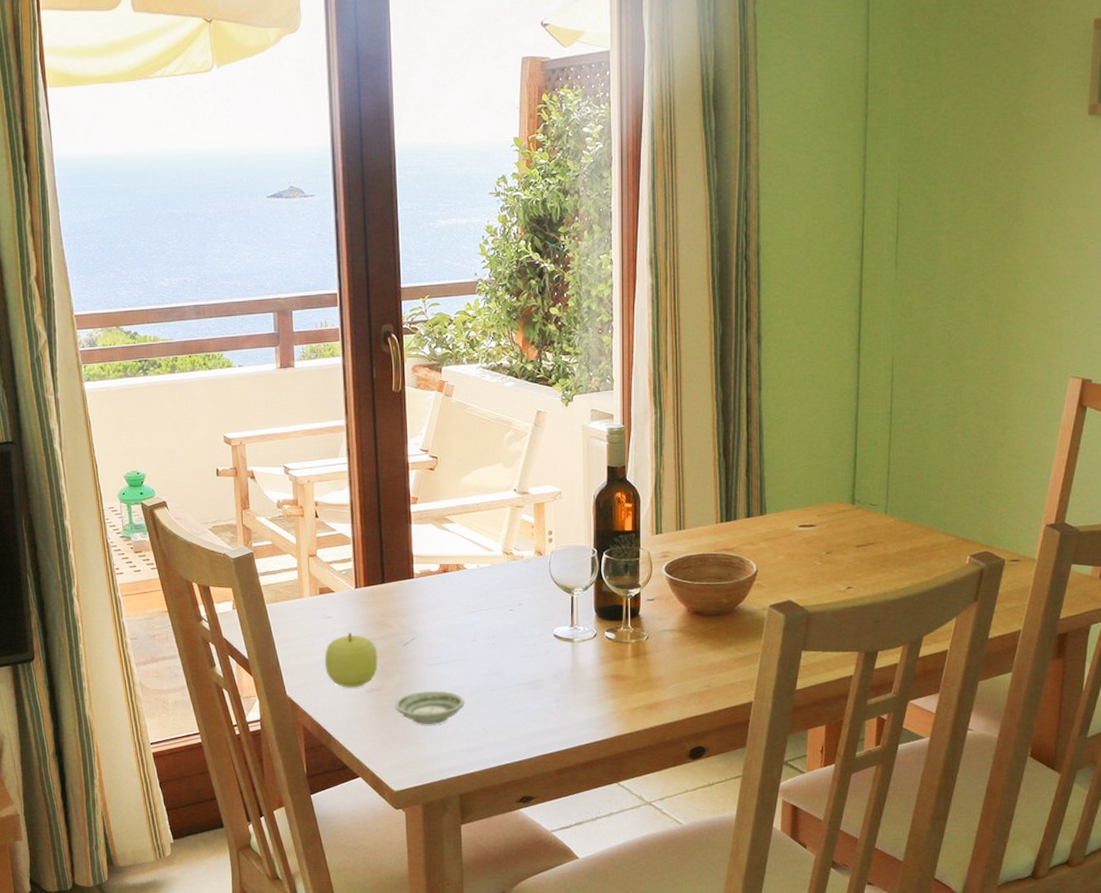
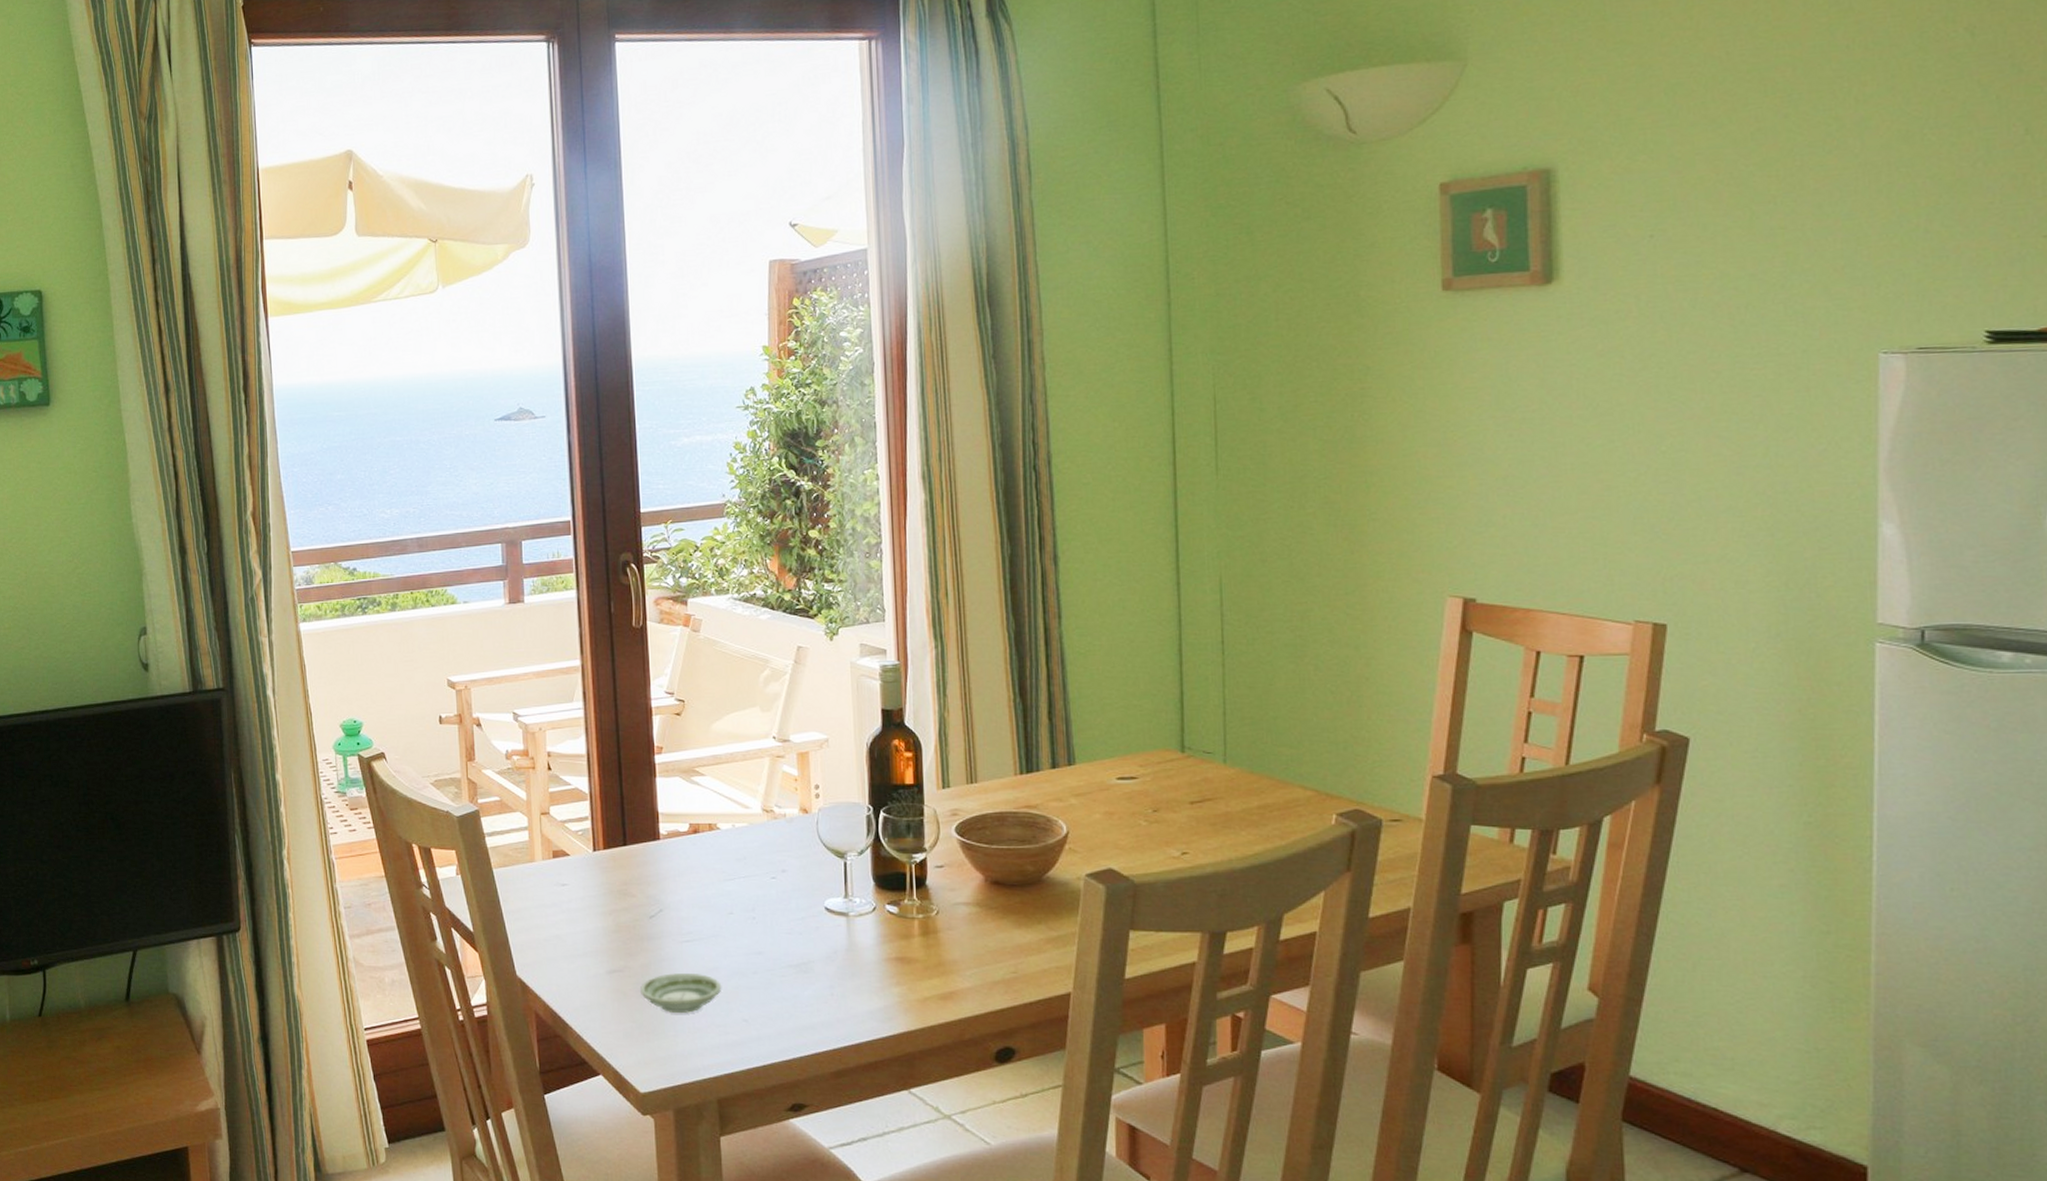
fruit: present [325,632,378,688] -> none [559,902,620,968]

